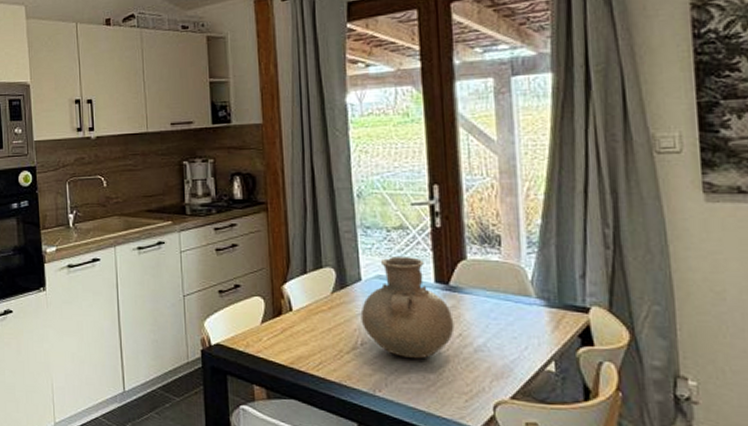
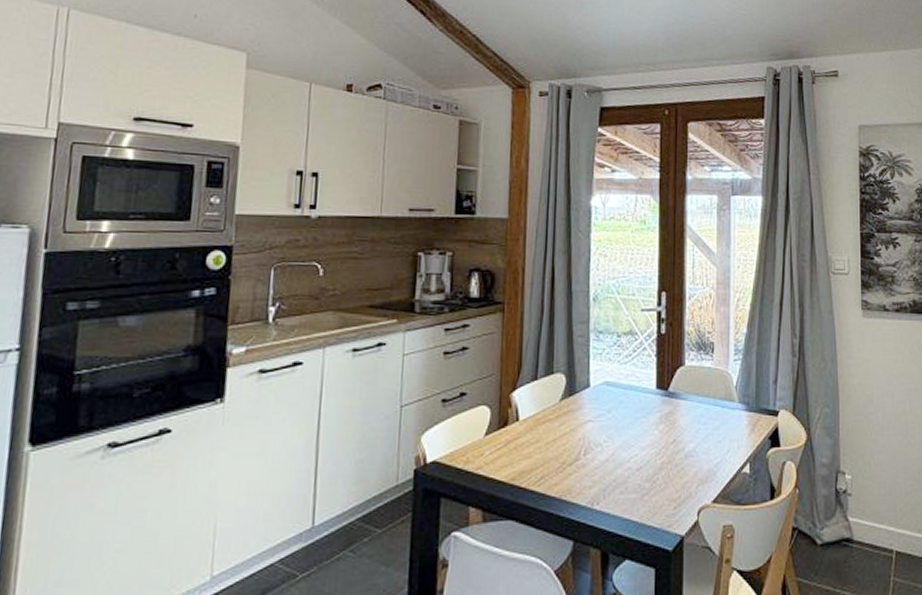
vase: present [360,257,455,359] -> none [586,363,670,468]

